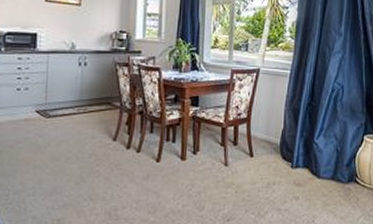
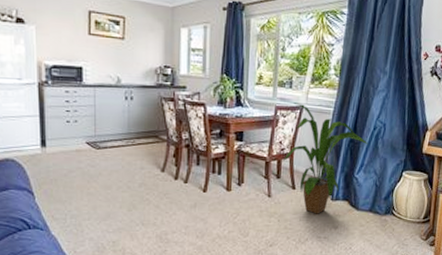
house plant: none [239,66,327,184] -> present [282,103,368,214]

